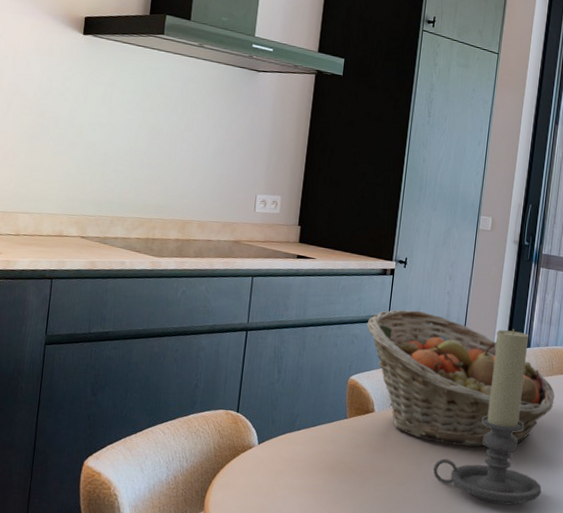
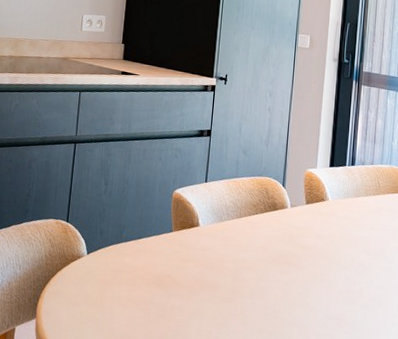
fruit basket: present [366,309,555,448] -> none [189,125,383,267]
candle holder: present [433,329,542,505] -> none [259,146,374,328]

